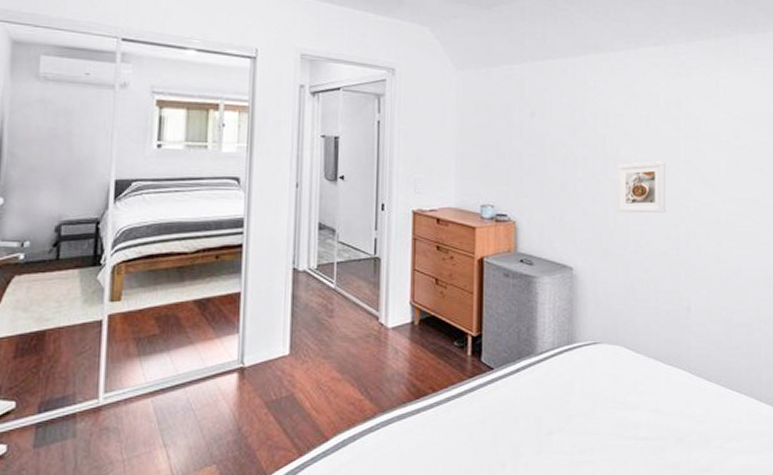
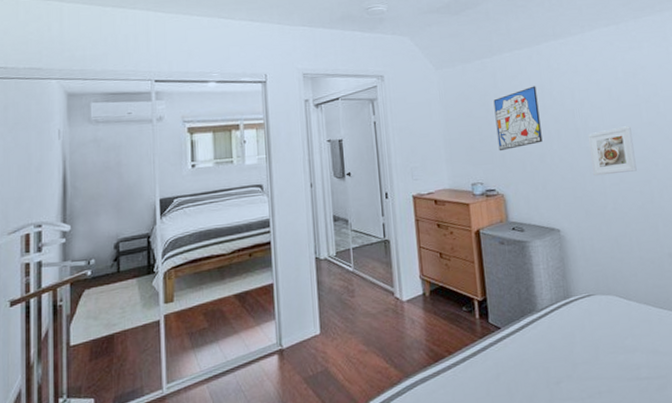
wall art: none [516,103,567,173] -> present [493,86,543,152]

